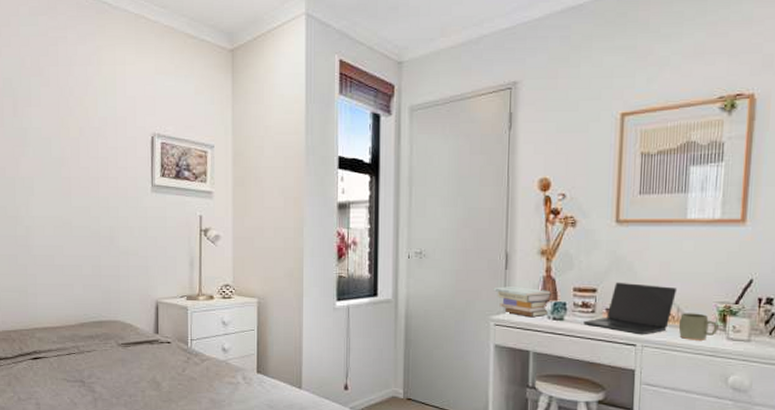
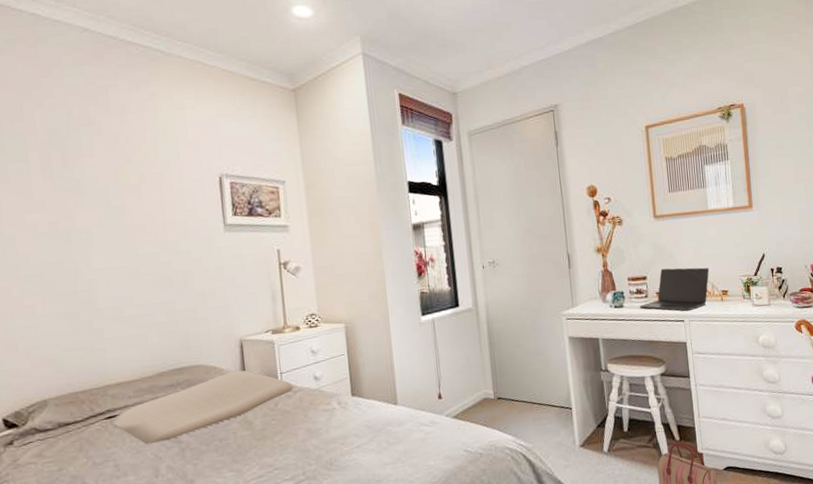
cushion: none [35,331,203,389] -> present [109,370,294,445]
books: present [493,286,551,318] -> none [561,282,611,309]
mug: present [678,313,718,341] -> none [714,287,745,311]

